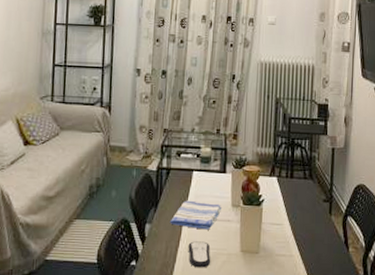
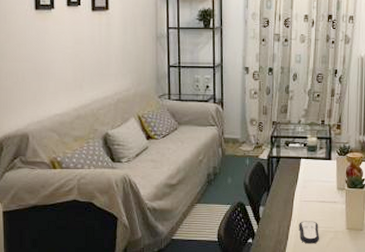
dish towel: present [169,200,222,230] -> none [281,185,329,211]

